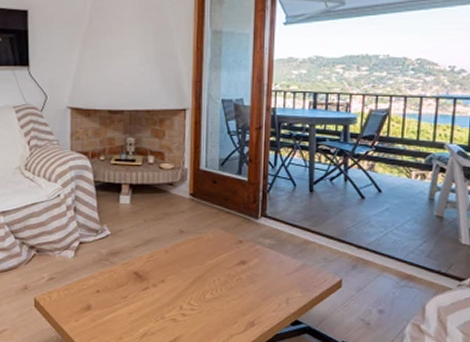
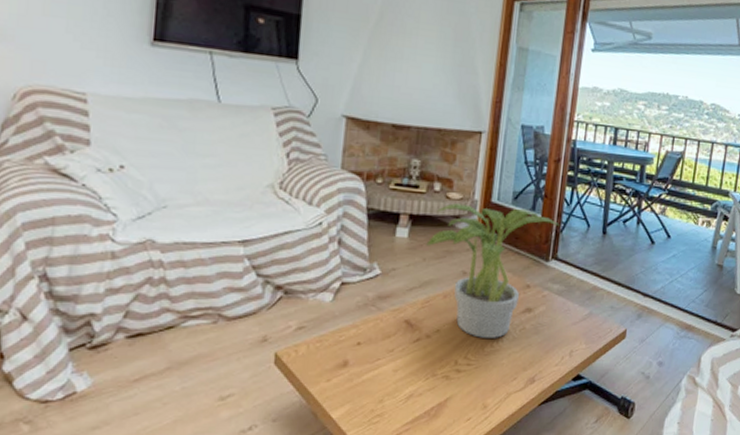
potted plant: none [146,173,267,287] -> present [426,203,561,338]

